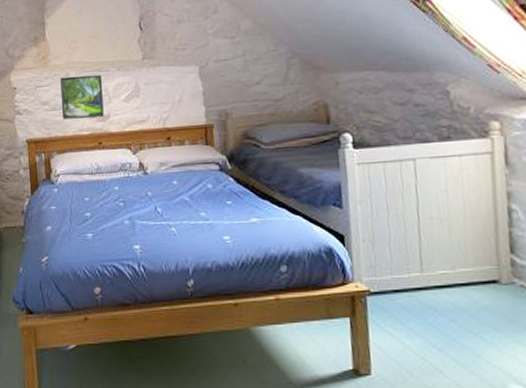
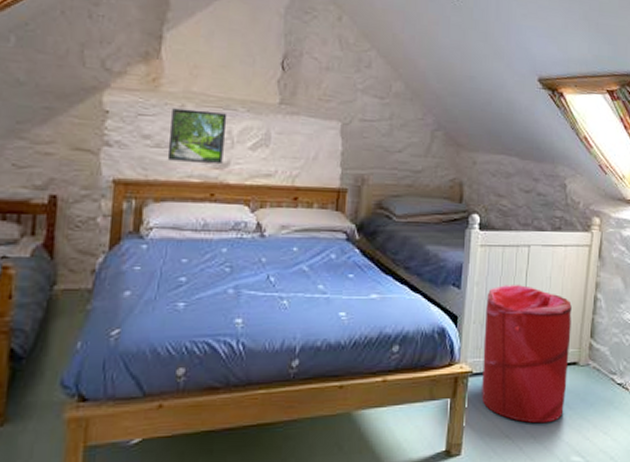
laundry hamper: none [373,199,490,346] -> present [482,284,572,424]

